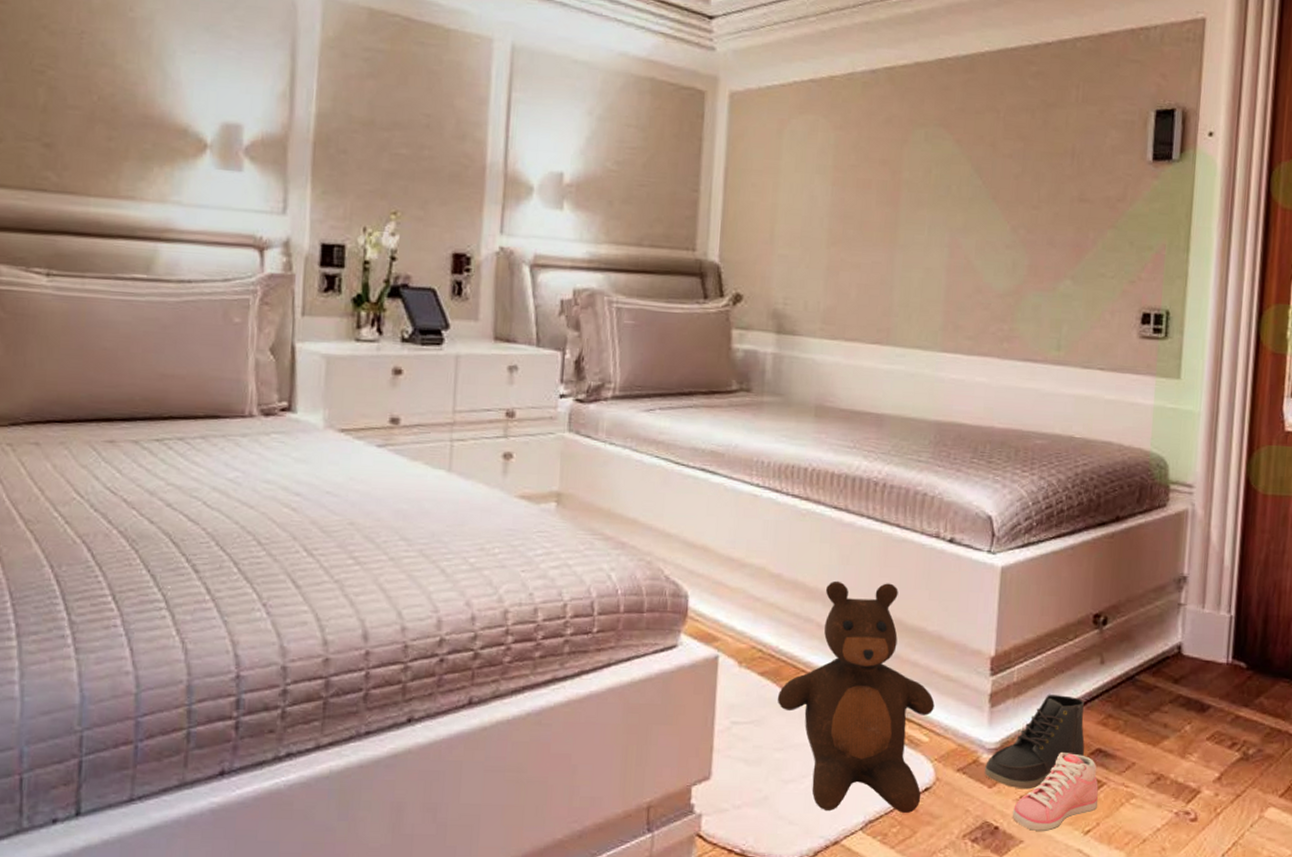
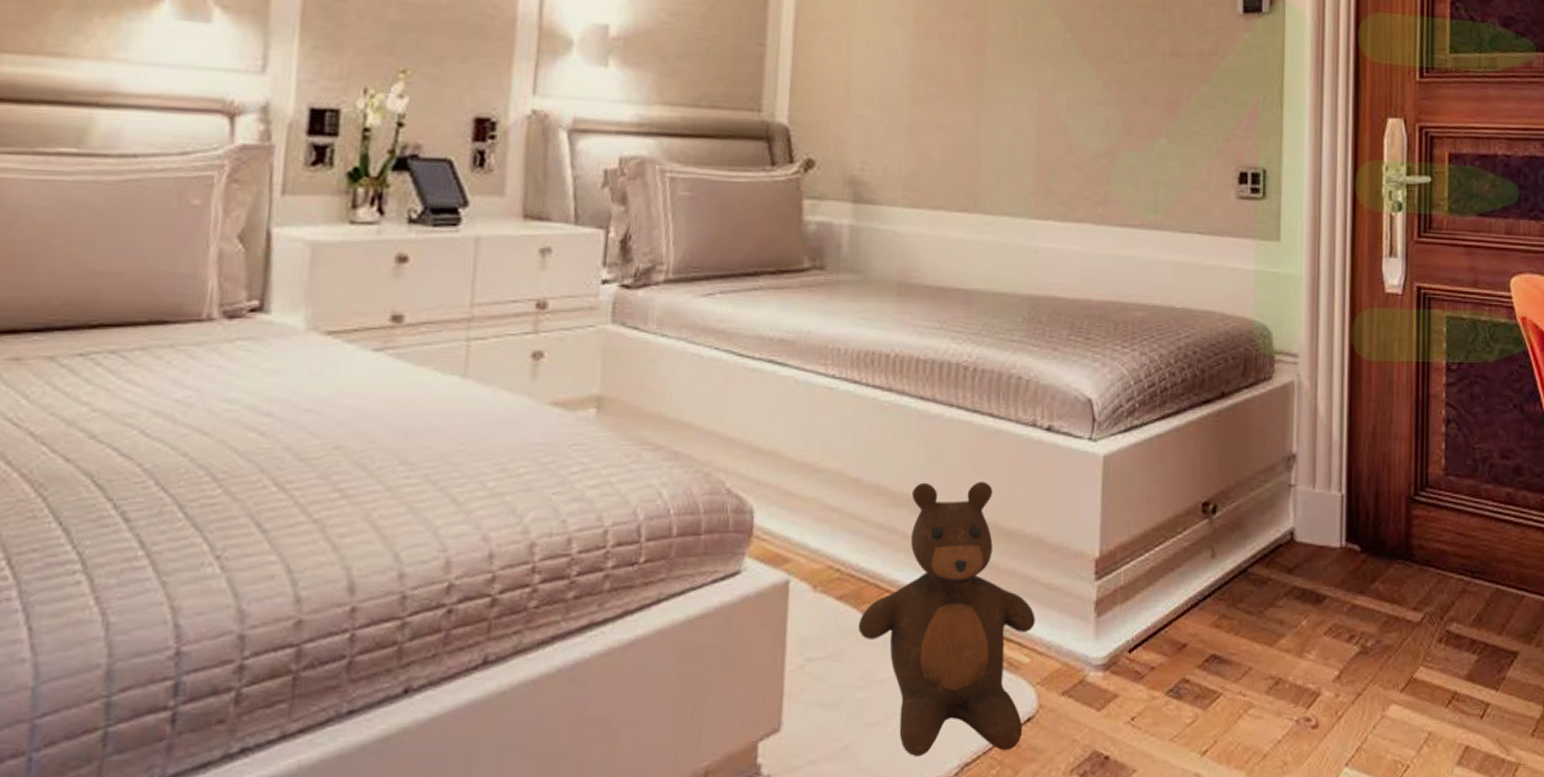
sneaker: present [984,695,1085,789] -> none [1091,596,1199,709]
sneaker: present [1012,751,1099,831] -> none [1123,661,1215,757]

